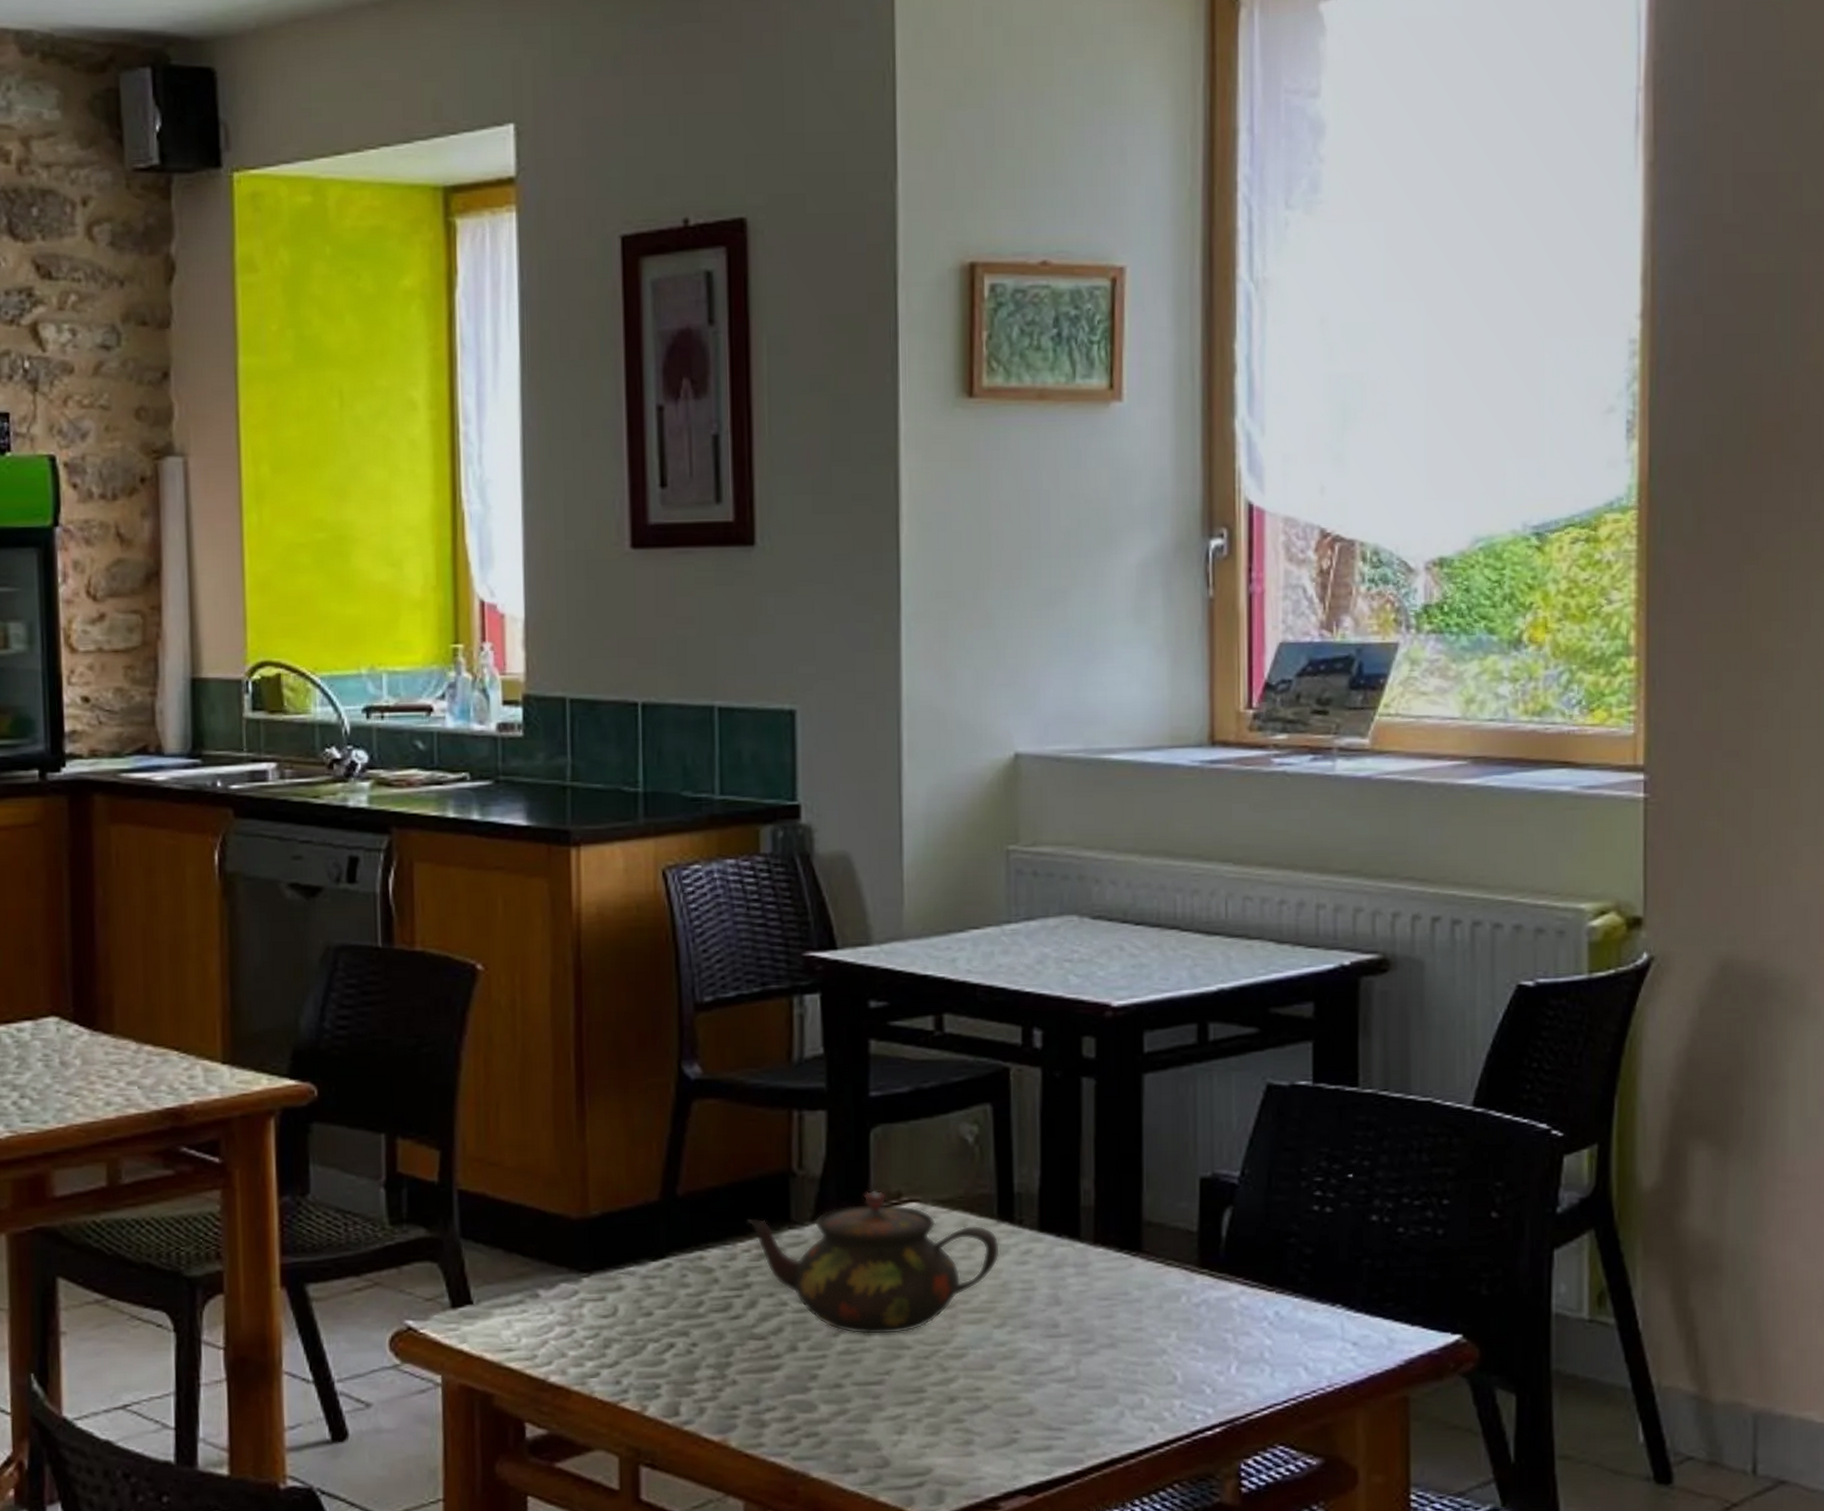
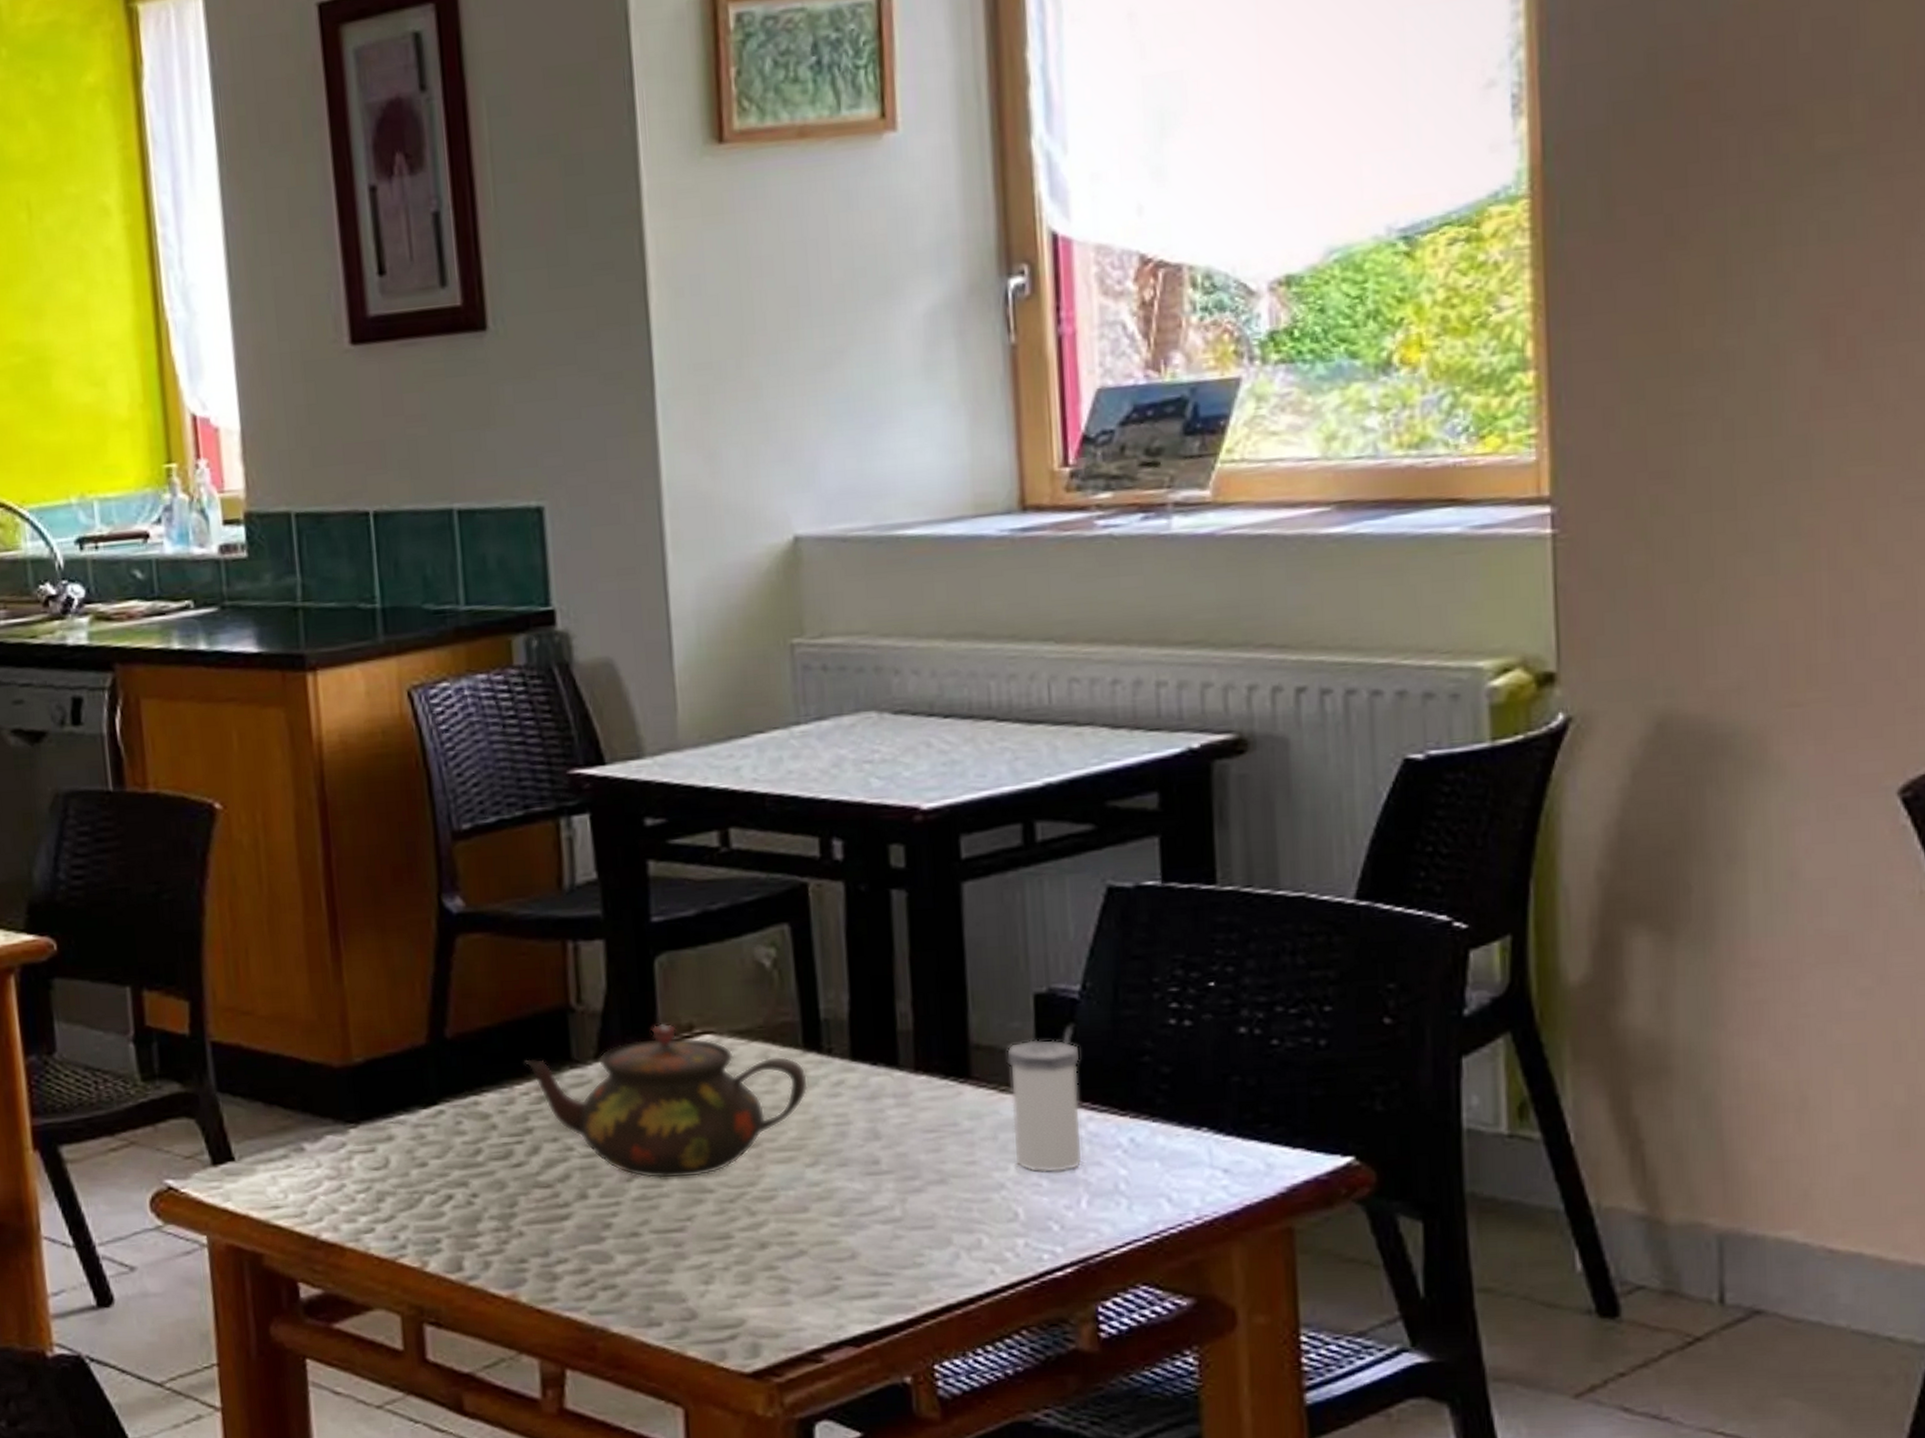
salt shaker: none [1173,1219,1237,1341] -> present [1006,1039,1083,1173]

